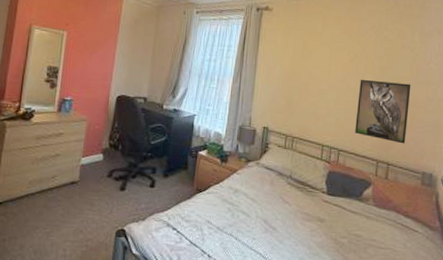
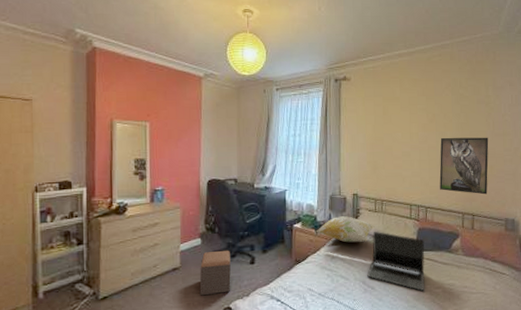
footstool: none [95,169,131,214] -> present [199,250,231,296]
decorative pillow: none [221,149,283,178] -> present [316,216,375,243]
laptop: none [270,169,334,238] -> present [367,232,425,291]

